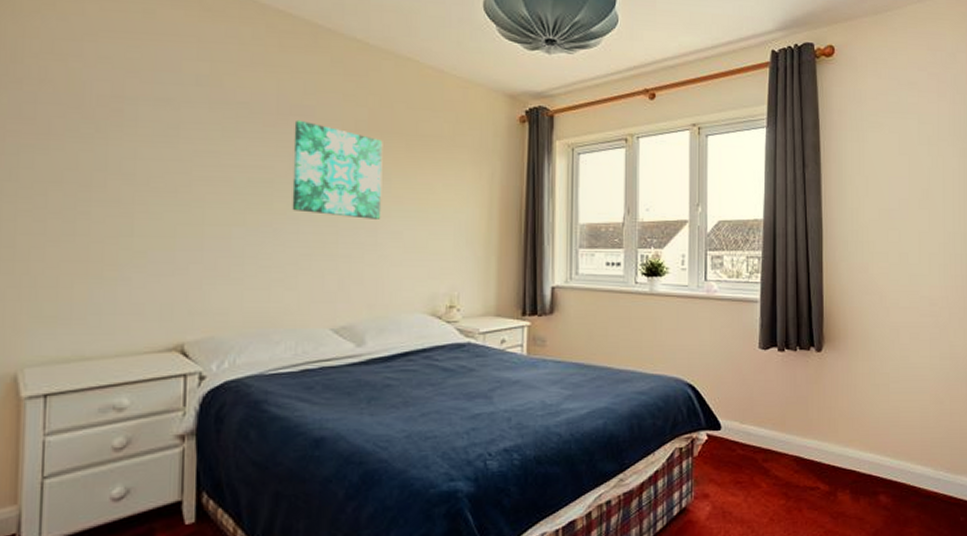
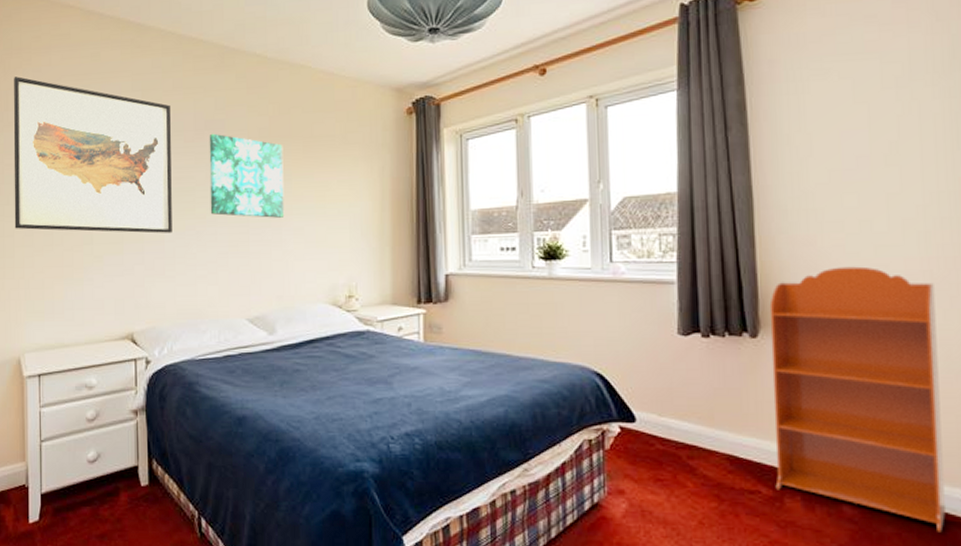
wall art: none [17,22,247,229] -> present [13,76,172,233]
bookcase: none [831,291,950,513] -> present [769,266,945,532]

